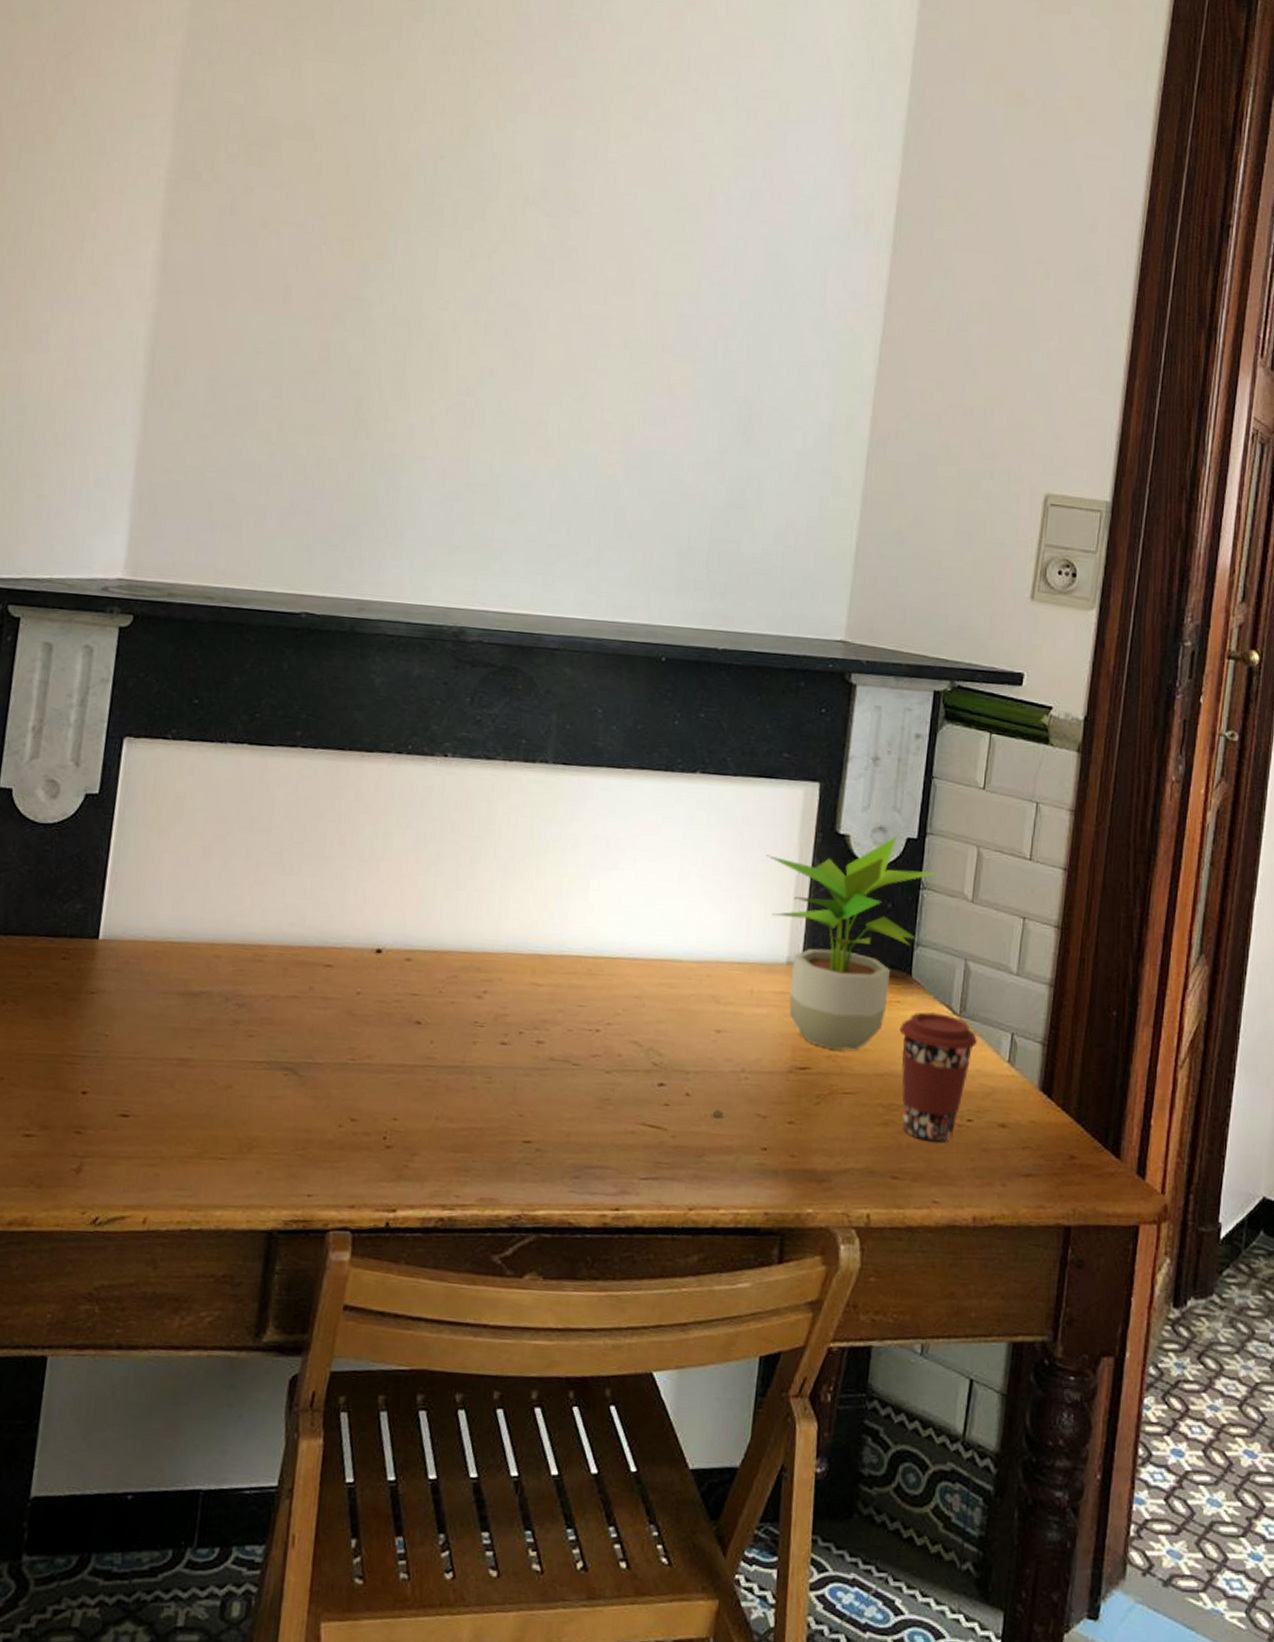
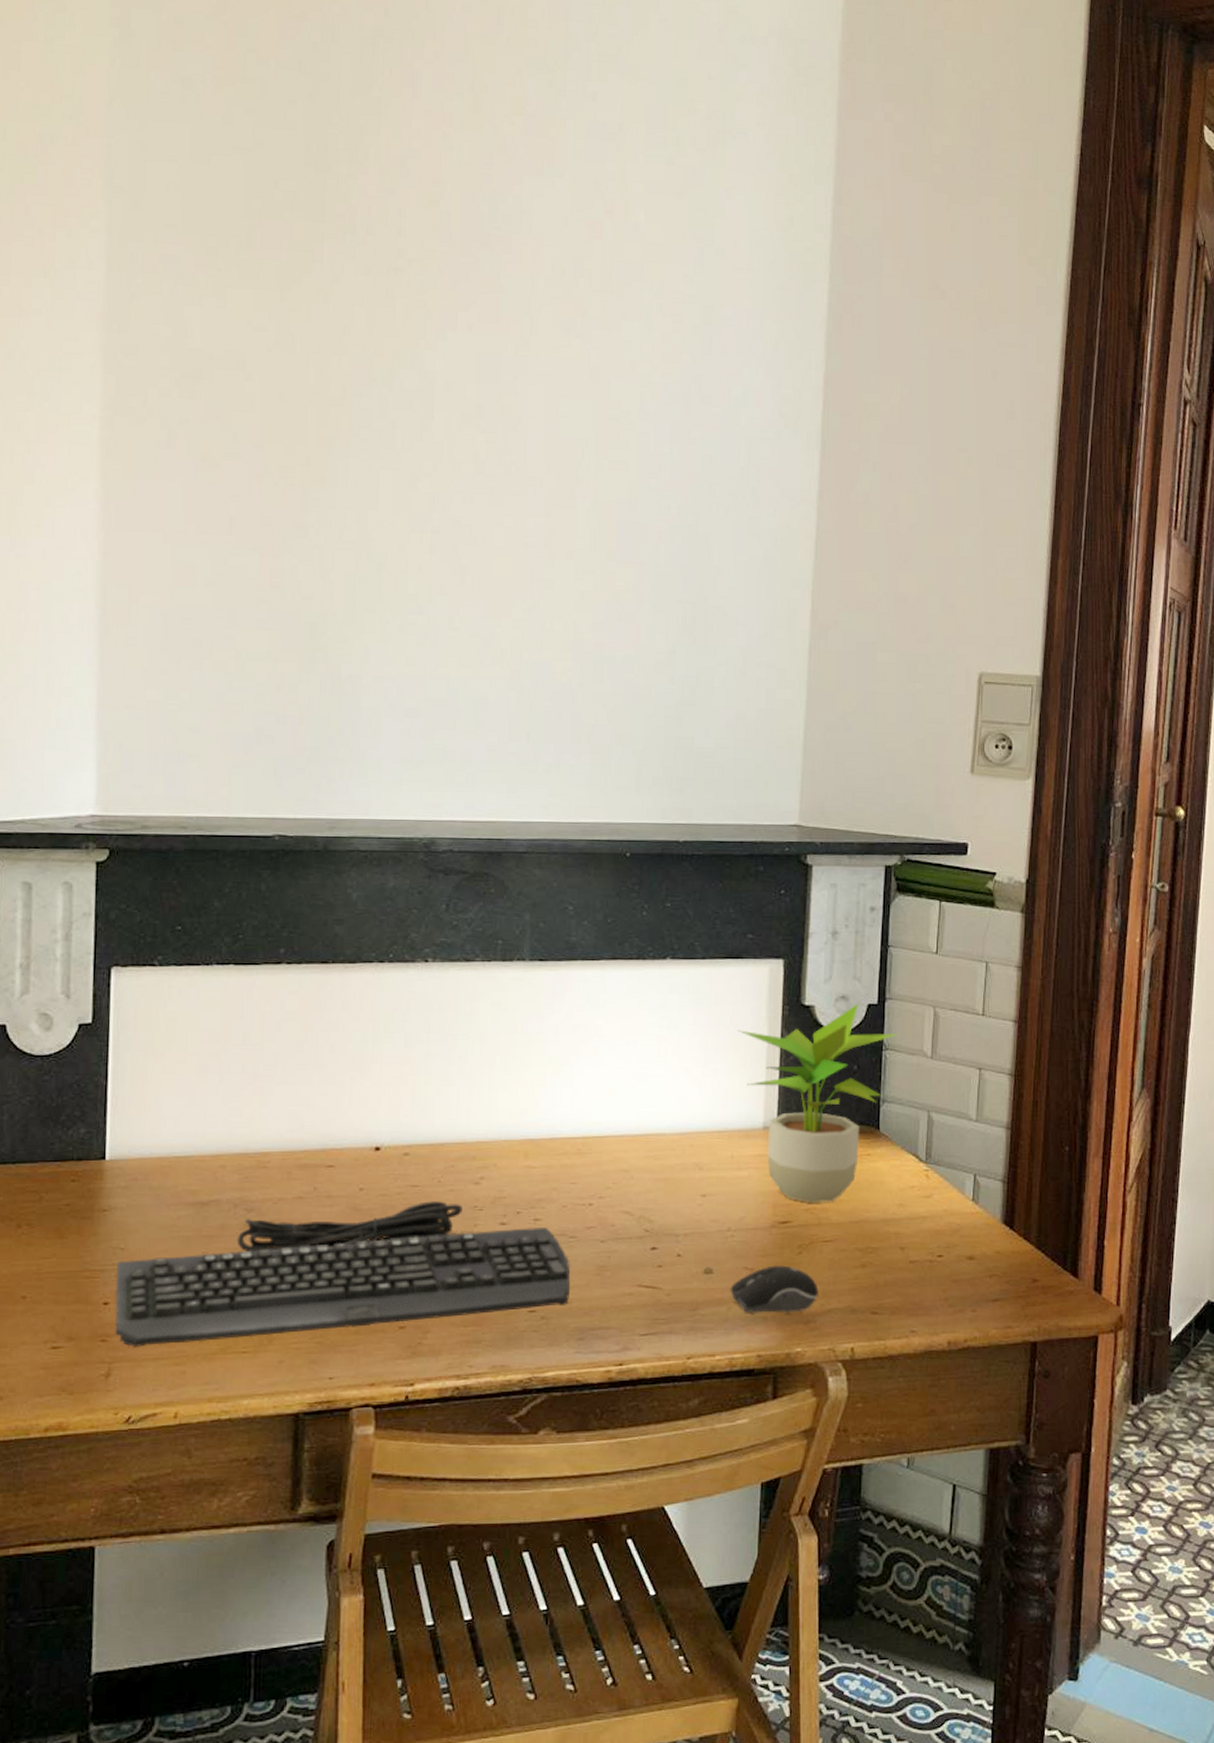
keyboard: none [90,1012,571,1143] -> present [115,1201,571,1347]
computer mouse: none [740,1114,836,1170] -> present [730,1265,819,1314]
coffee cup: present [899,1011,977,1143] -> none [871,1161,943,1279]

